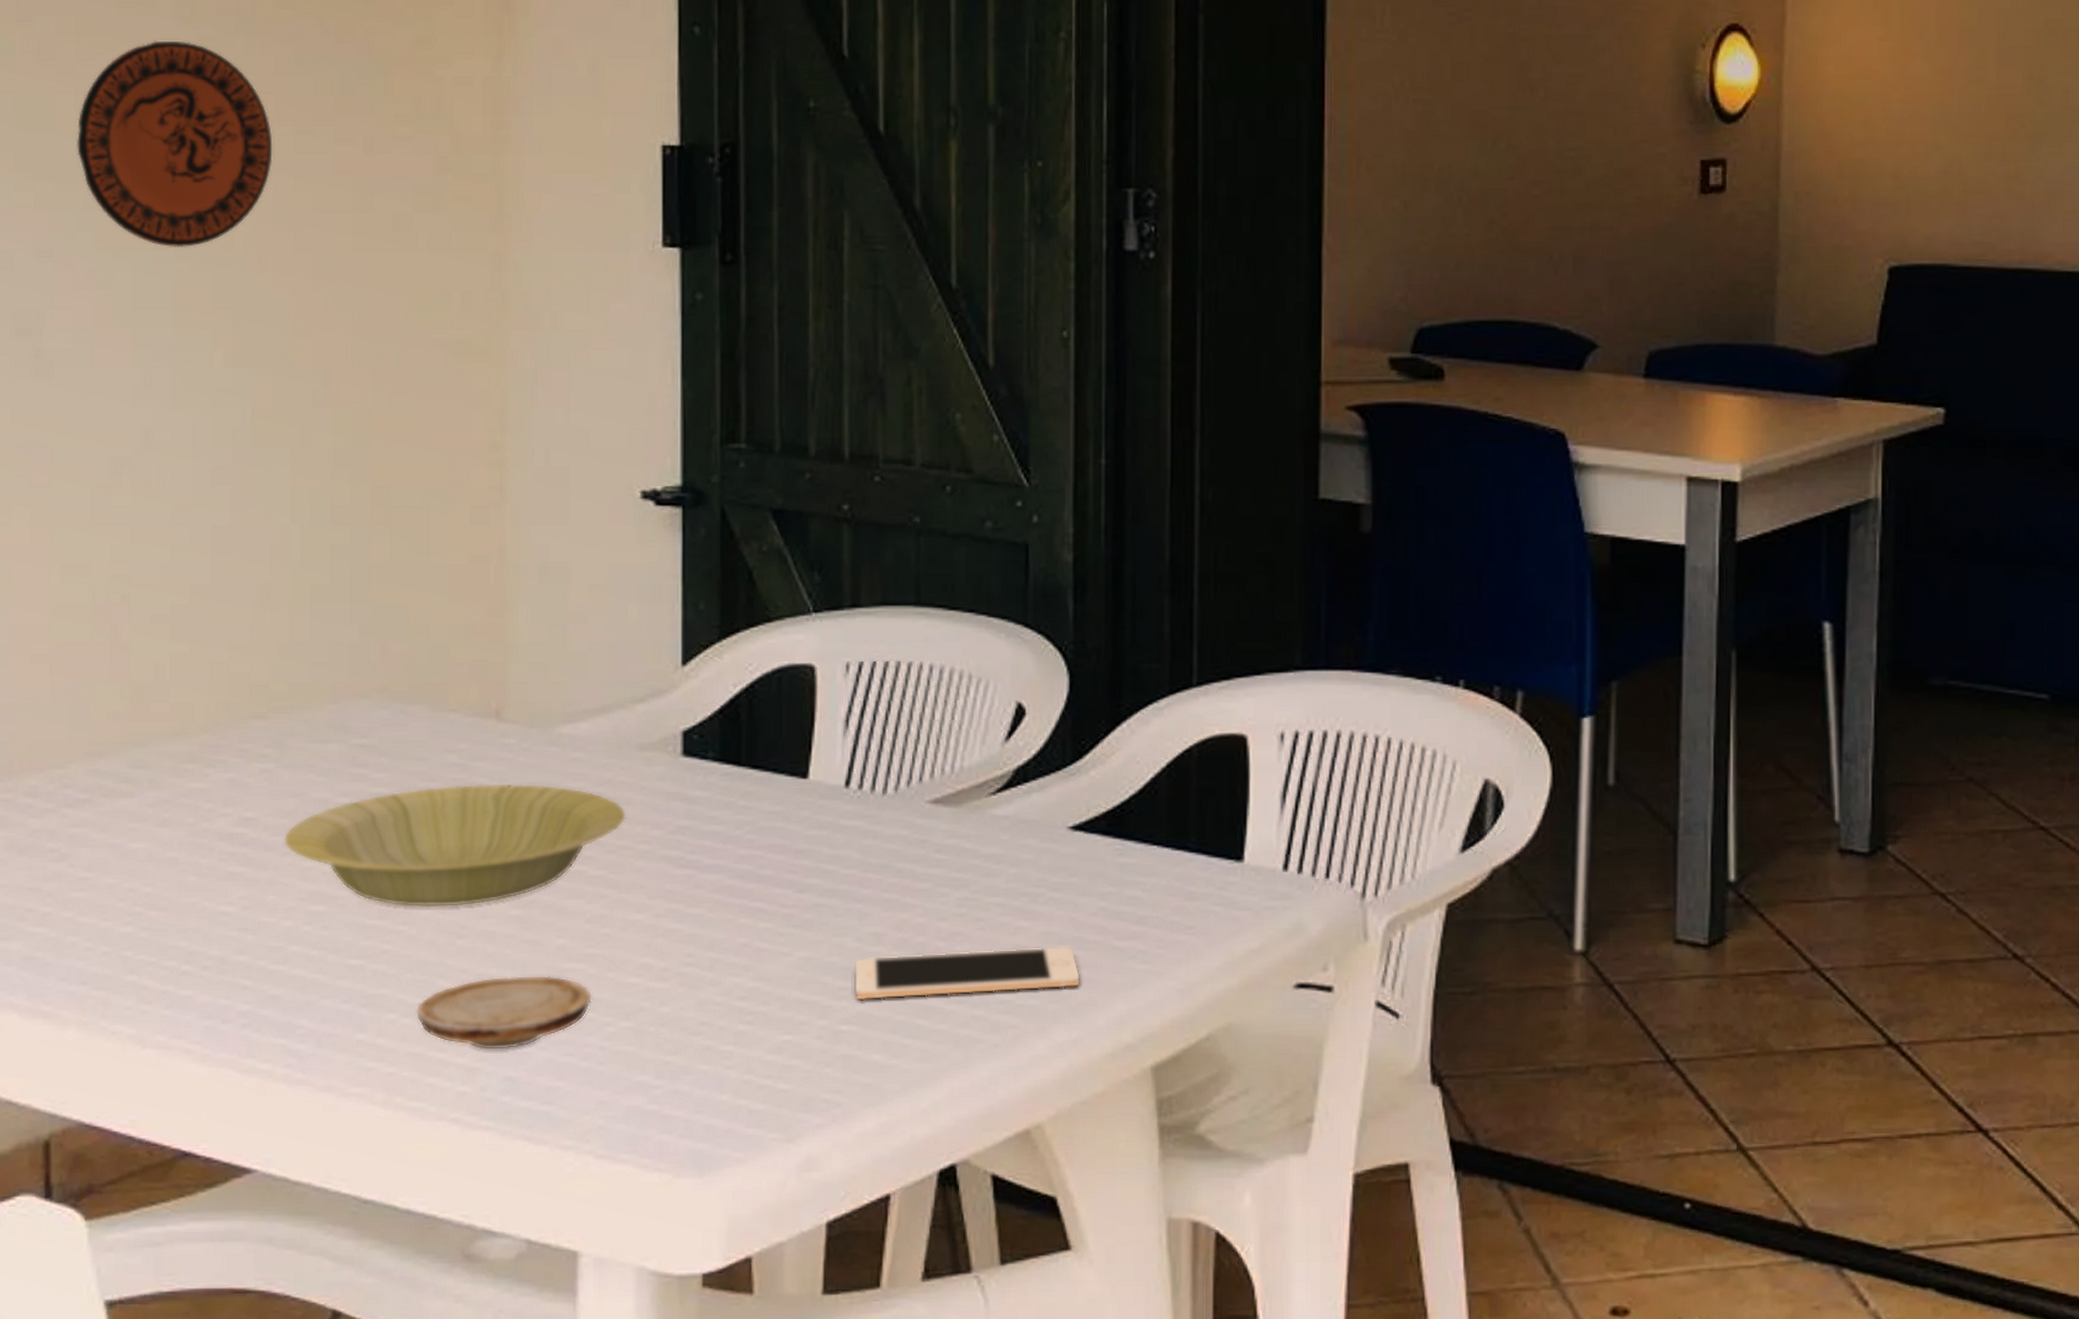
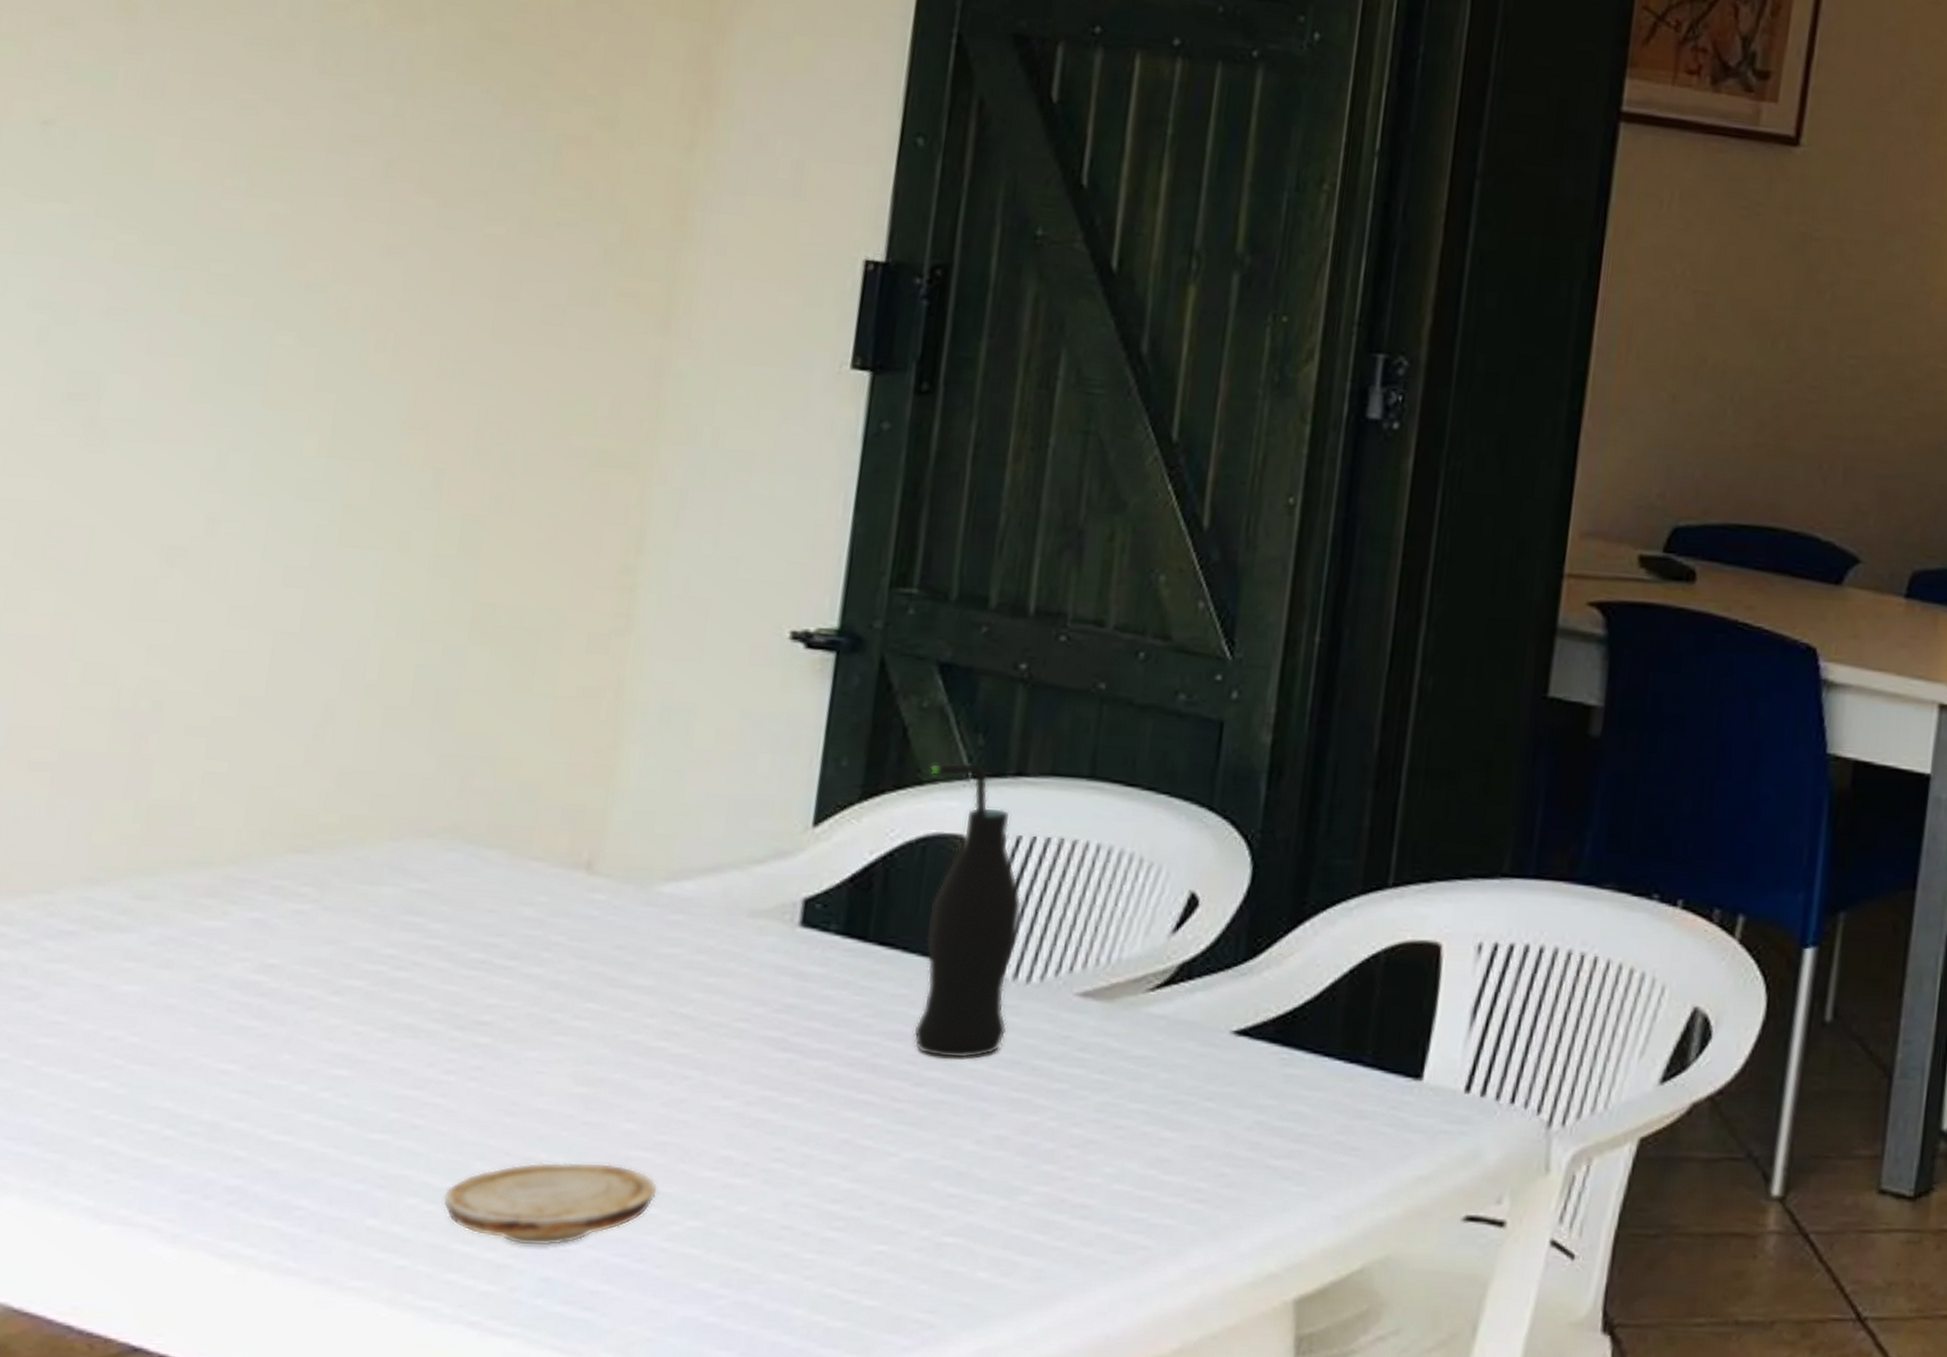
decorative plate: present [77,40,273,248] -> none [174,89,413,320]
bowl: present [283,783,626,908] -> none [310,942,725,1081]
bottle: none [776,598,871,866] -> present [913,762,1022,1059]
cell phone: present [853,946,1081,1001] -> none [965,1160,1227,1211]

